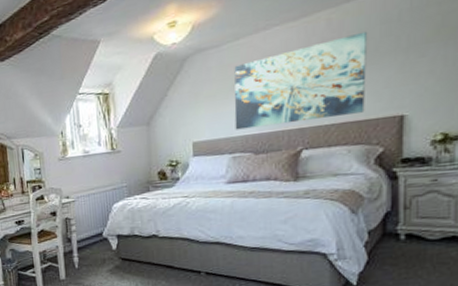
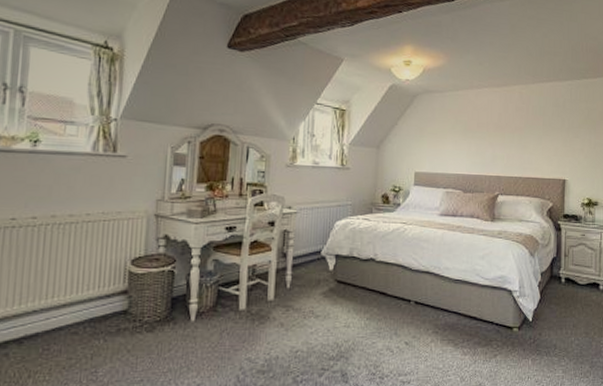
wall art: present [234,31,366,130] -> none [450,108,544,172]

